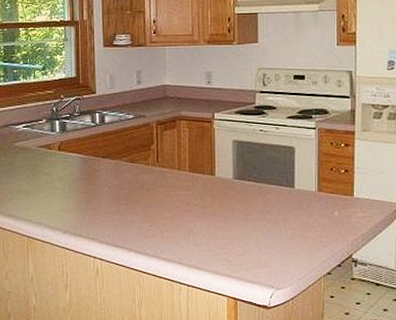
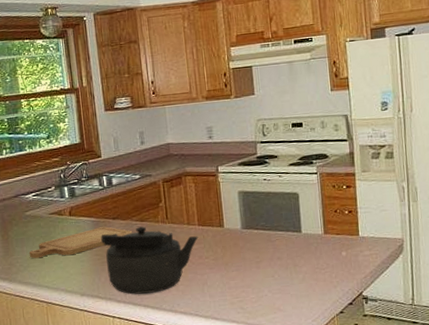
chopping board: none [15,165,122,191] -> present [29,226,133,259]
kettle: none [89,168,188,236] -> present [101,226,199,295]

